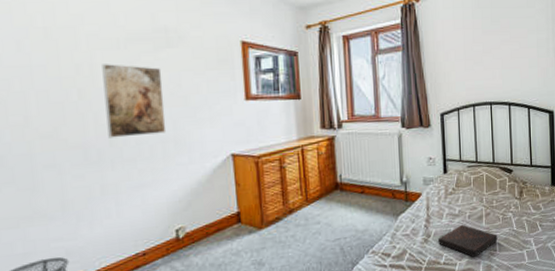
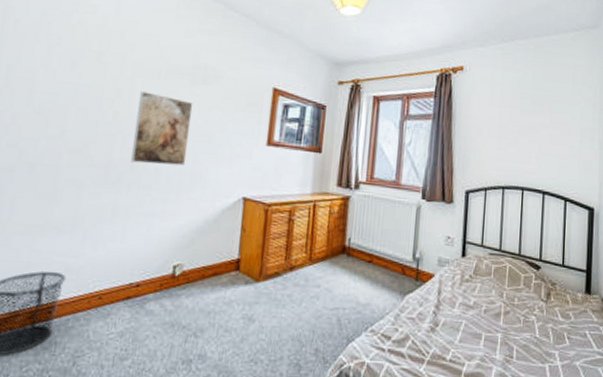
book: present [438,224,498,258] -> none [447,318,516,362]

